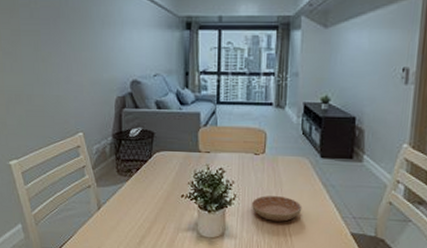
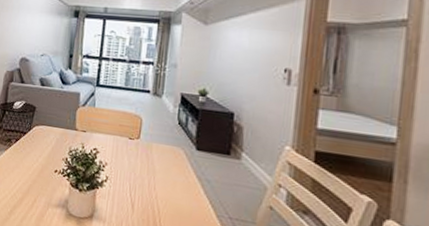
saucer: present [251,196,302,222] -> none [122,181,175,212]

